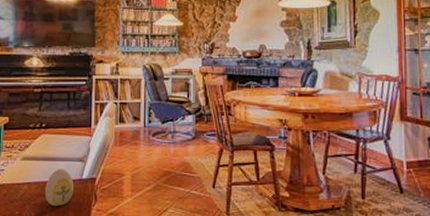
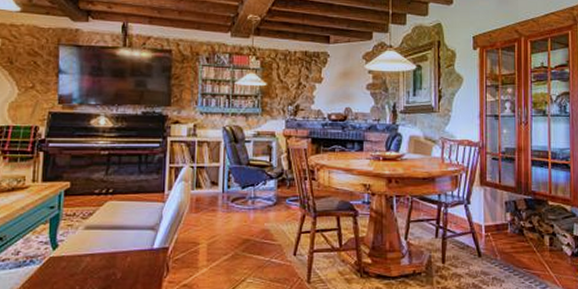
decorative egg: present [45,169,73,206] -> none [111,238,143,279]

